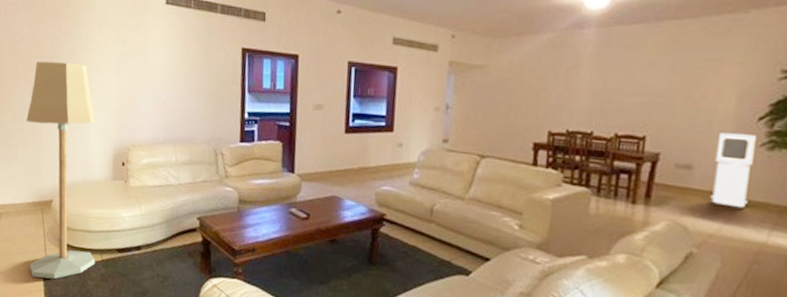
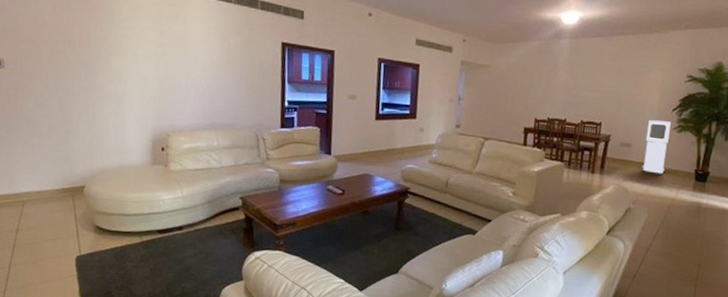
floor lamp: present [26,61,96,280] -> none [52,46,135,264]

